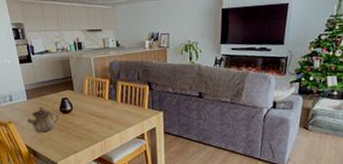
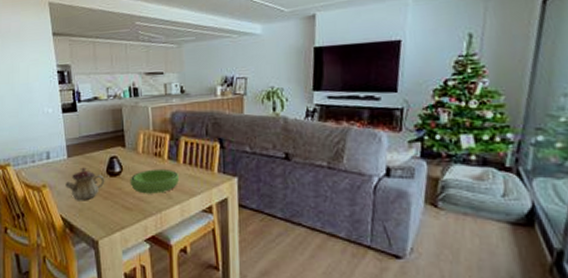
bowl: none [79,106,118,126] -> present [130,168,179,194]

